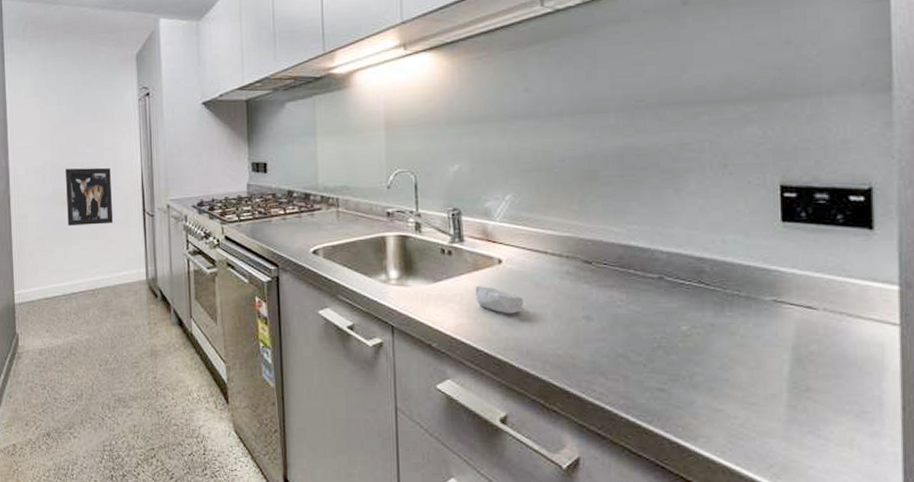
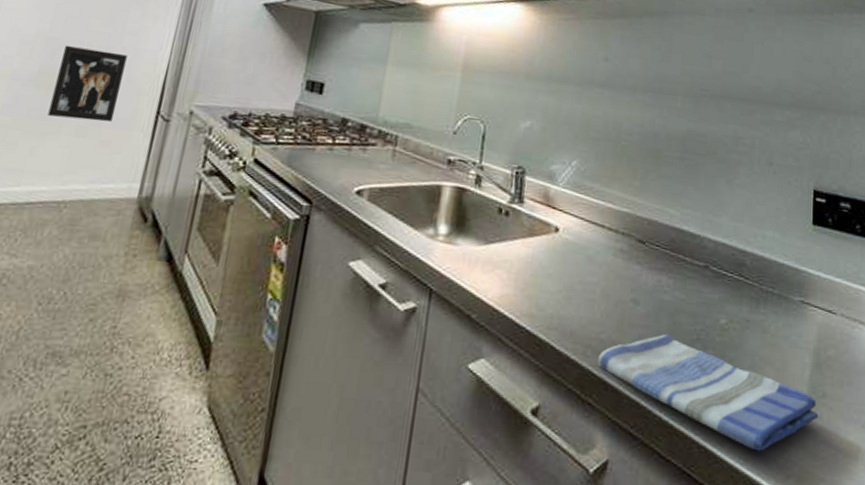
soap bar: present [475,286,523,314] -> none [526,254,574,289]
dish towel: none [557,344,803,444] -> present [597,333,819,451]

